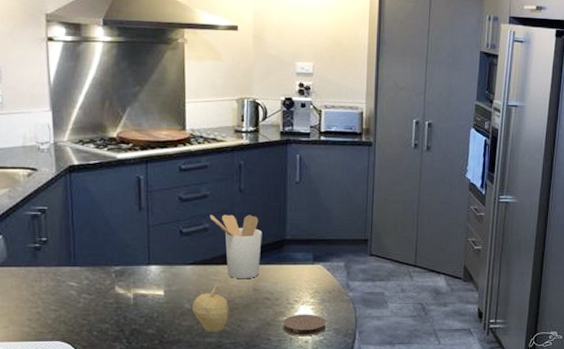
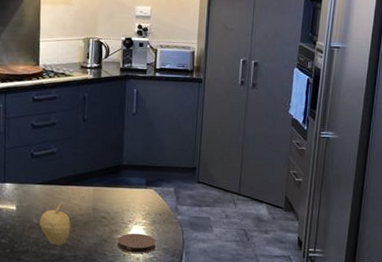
utensil holder: present [209,214,262,279] -> none [57,140,102,199]

